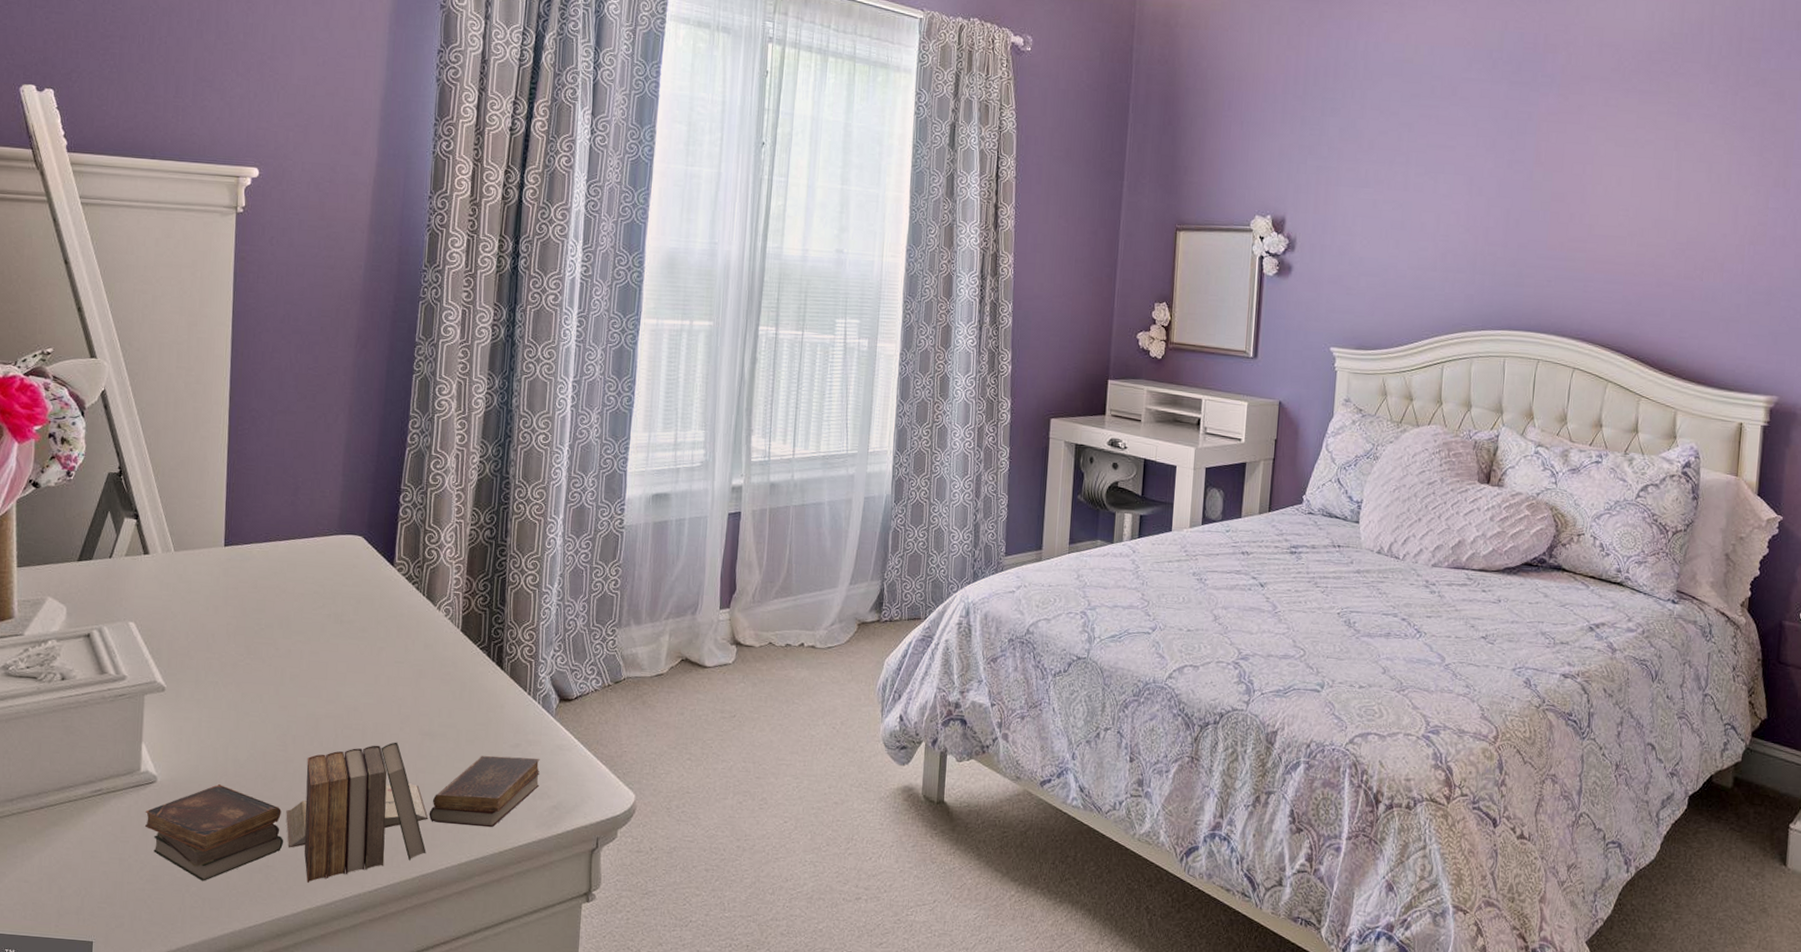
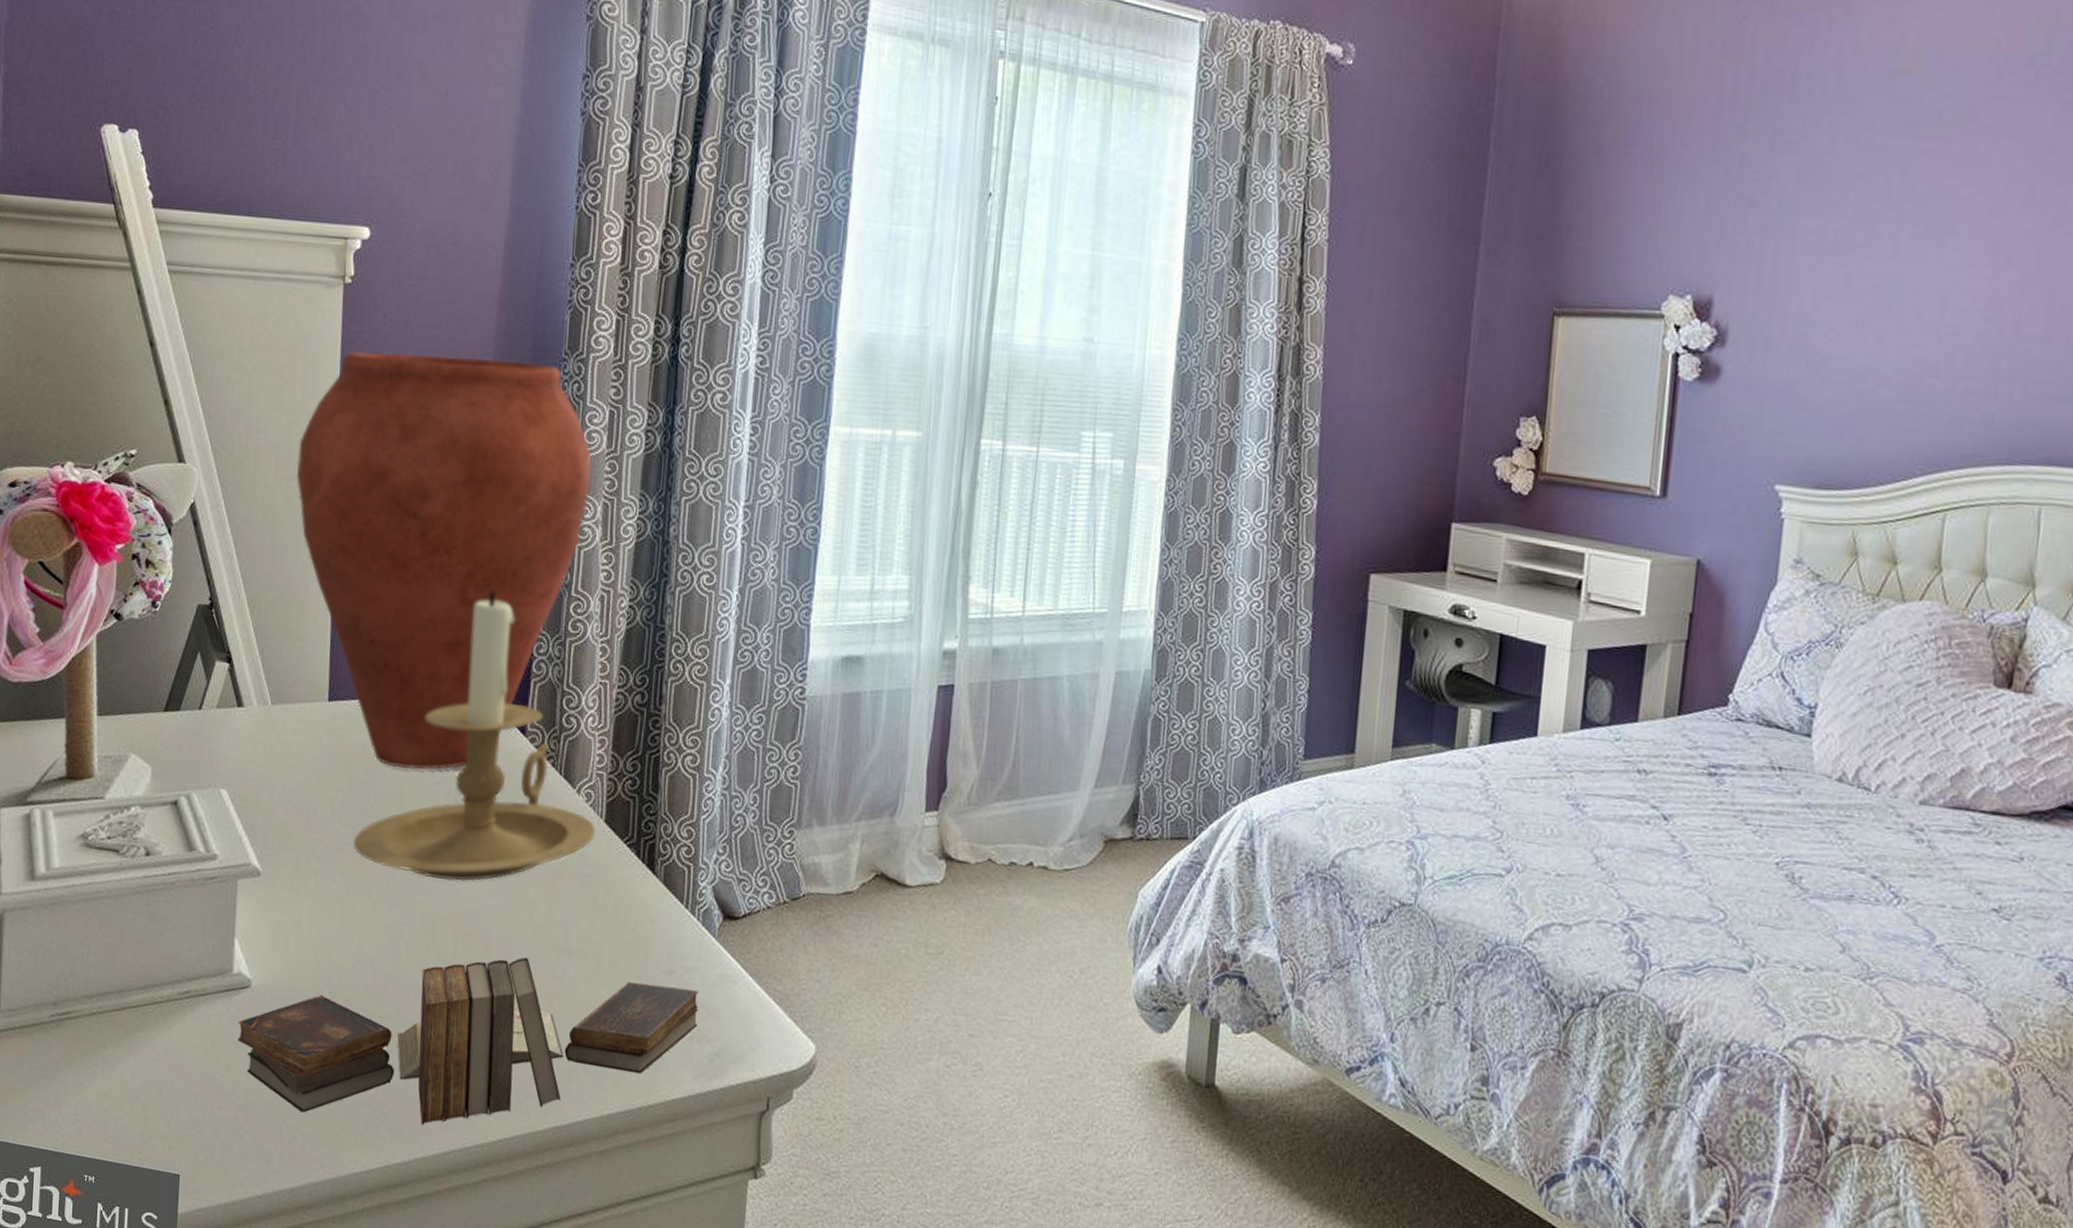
vase: none [195,266,448,598] -> present [296,351,592,770]
candle holder: none [247,453,453,685] -> present [353,591,595,882]

